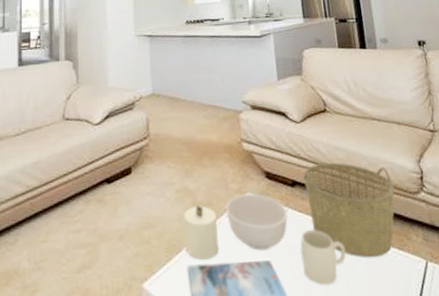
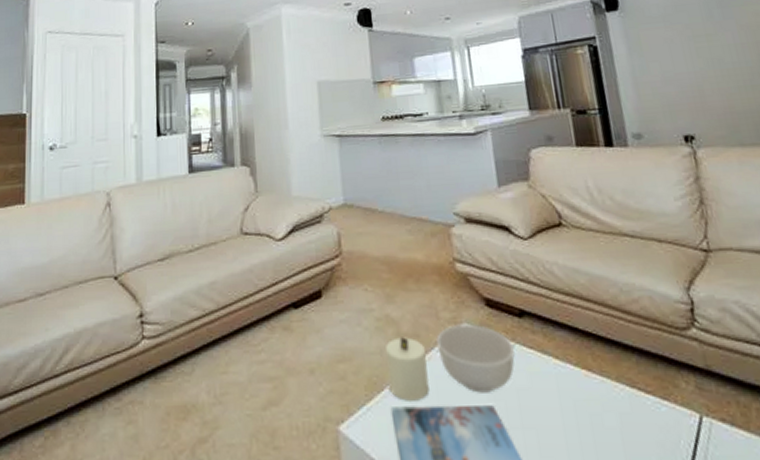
mug: present [300,230,346,285] -> none [531,371,592,438]
basket: present [303,162,395,258] -> none [533,288,656,408]

